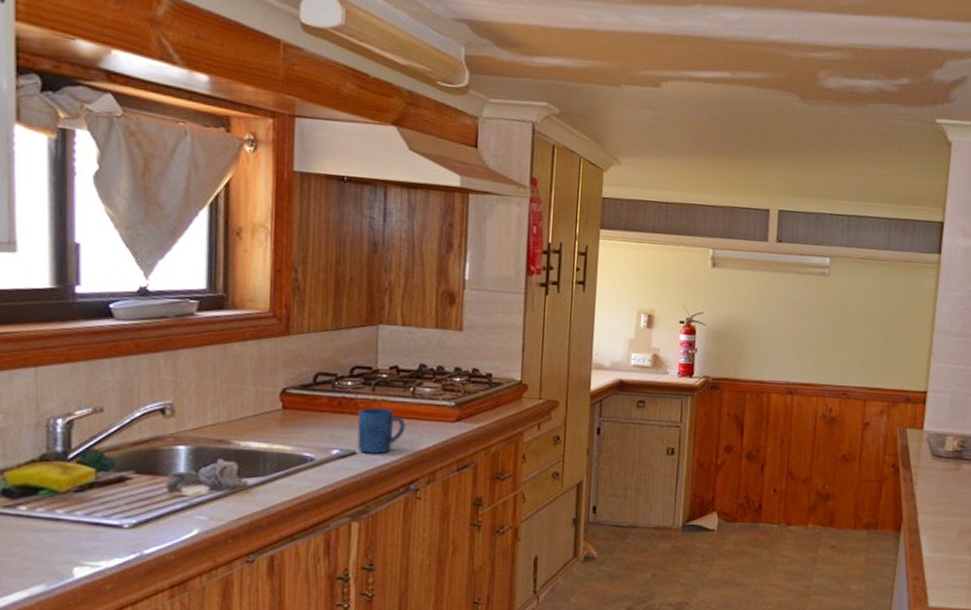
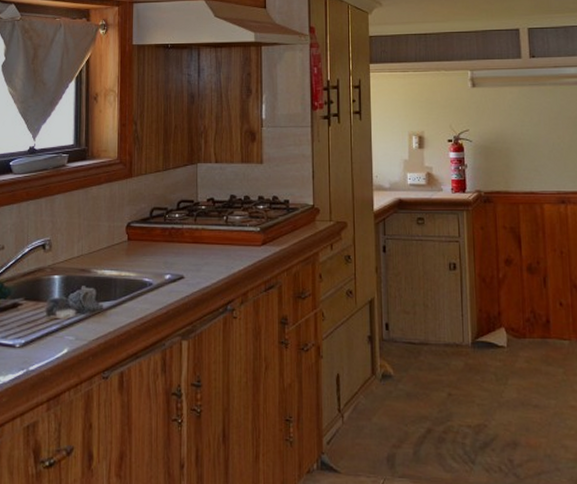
mug: present [357,407,406,454] -> none [184,236,221,277]

